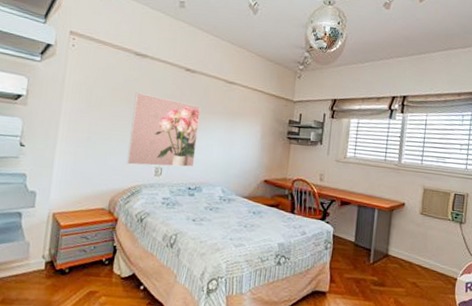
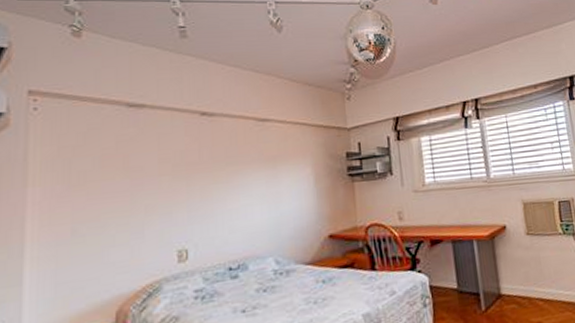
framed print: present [126,92,201,167] -> none [134,154,232,255]

